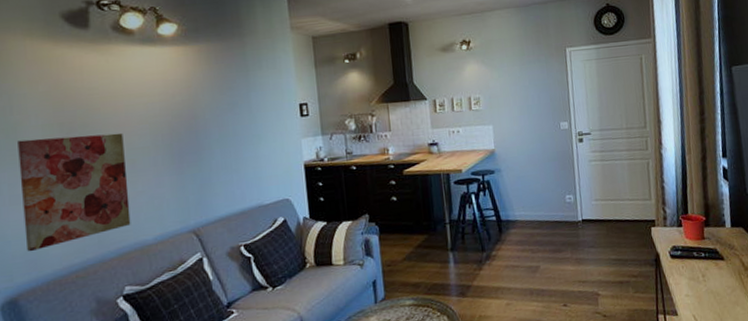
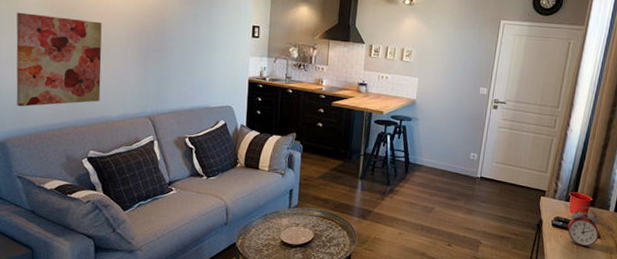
alarm clock: none [687,228,723,274] -> present [567,206,600,249]

